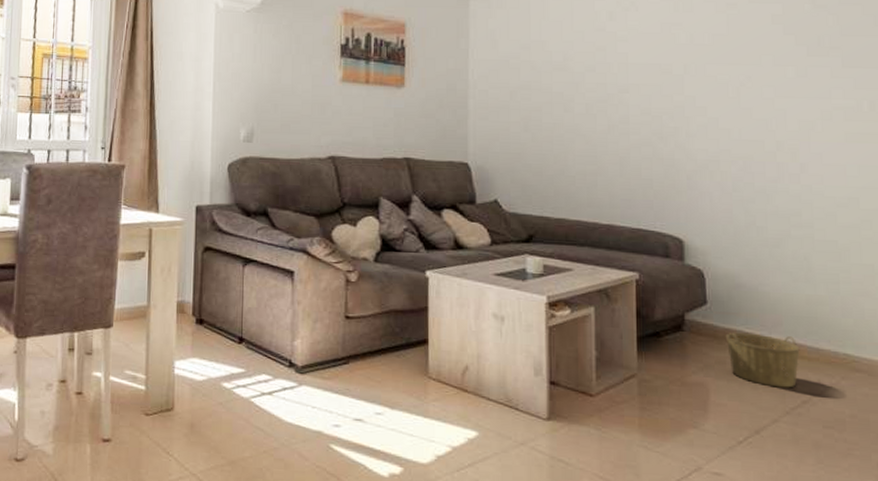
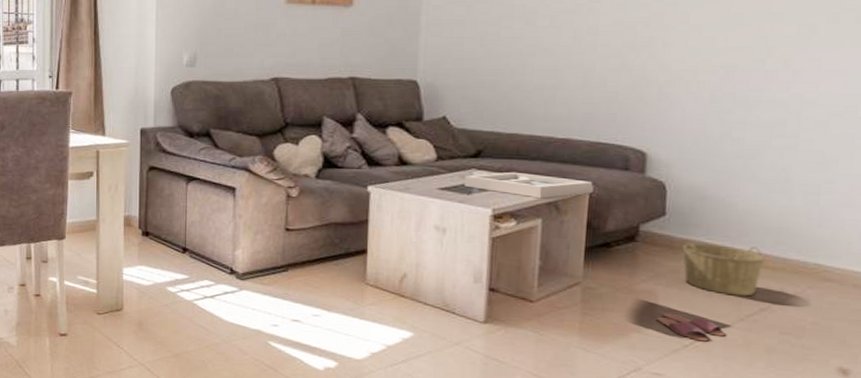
decorative tray: none [519,257,638,286] -> present [464,172,593,199]
slippers: none [710,406,775,437] -> present [656,312,726,342]

